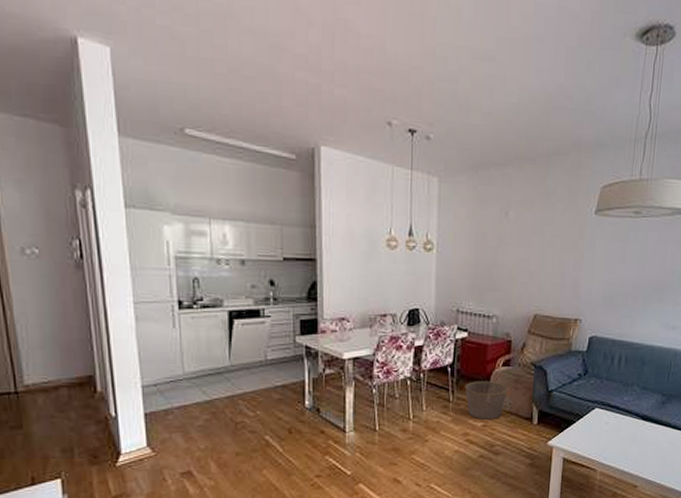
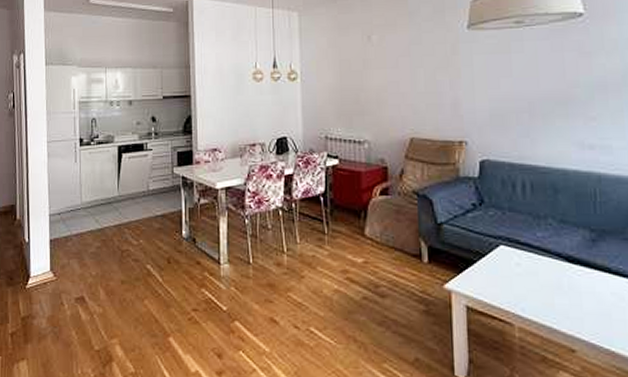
basket: present [465,381,508,420] -> none [340,211,389,256]

